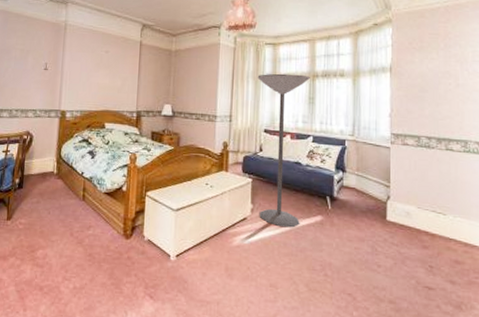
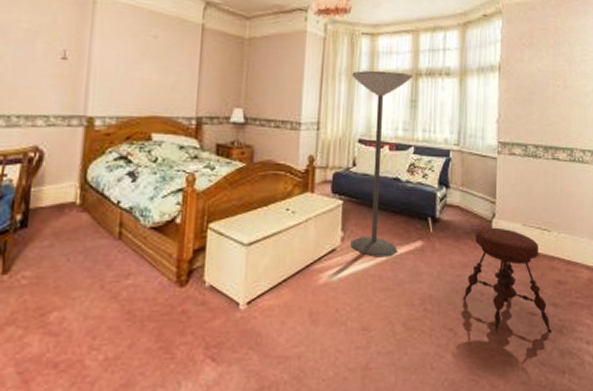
stool: none [361,207,450,307] -> present [463,227,552,333]

